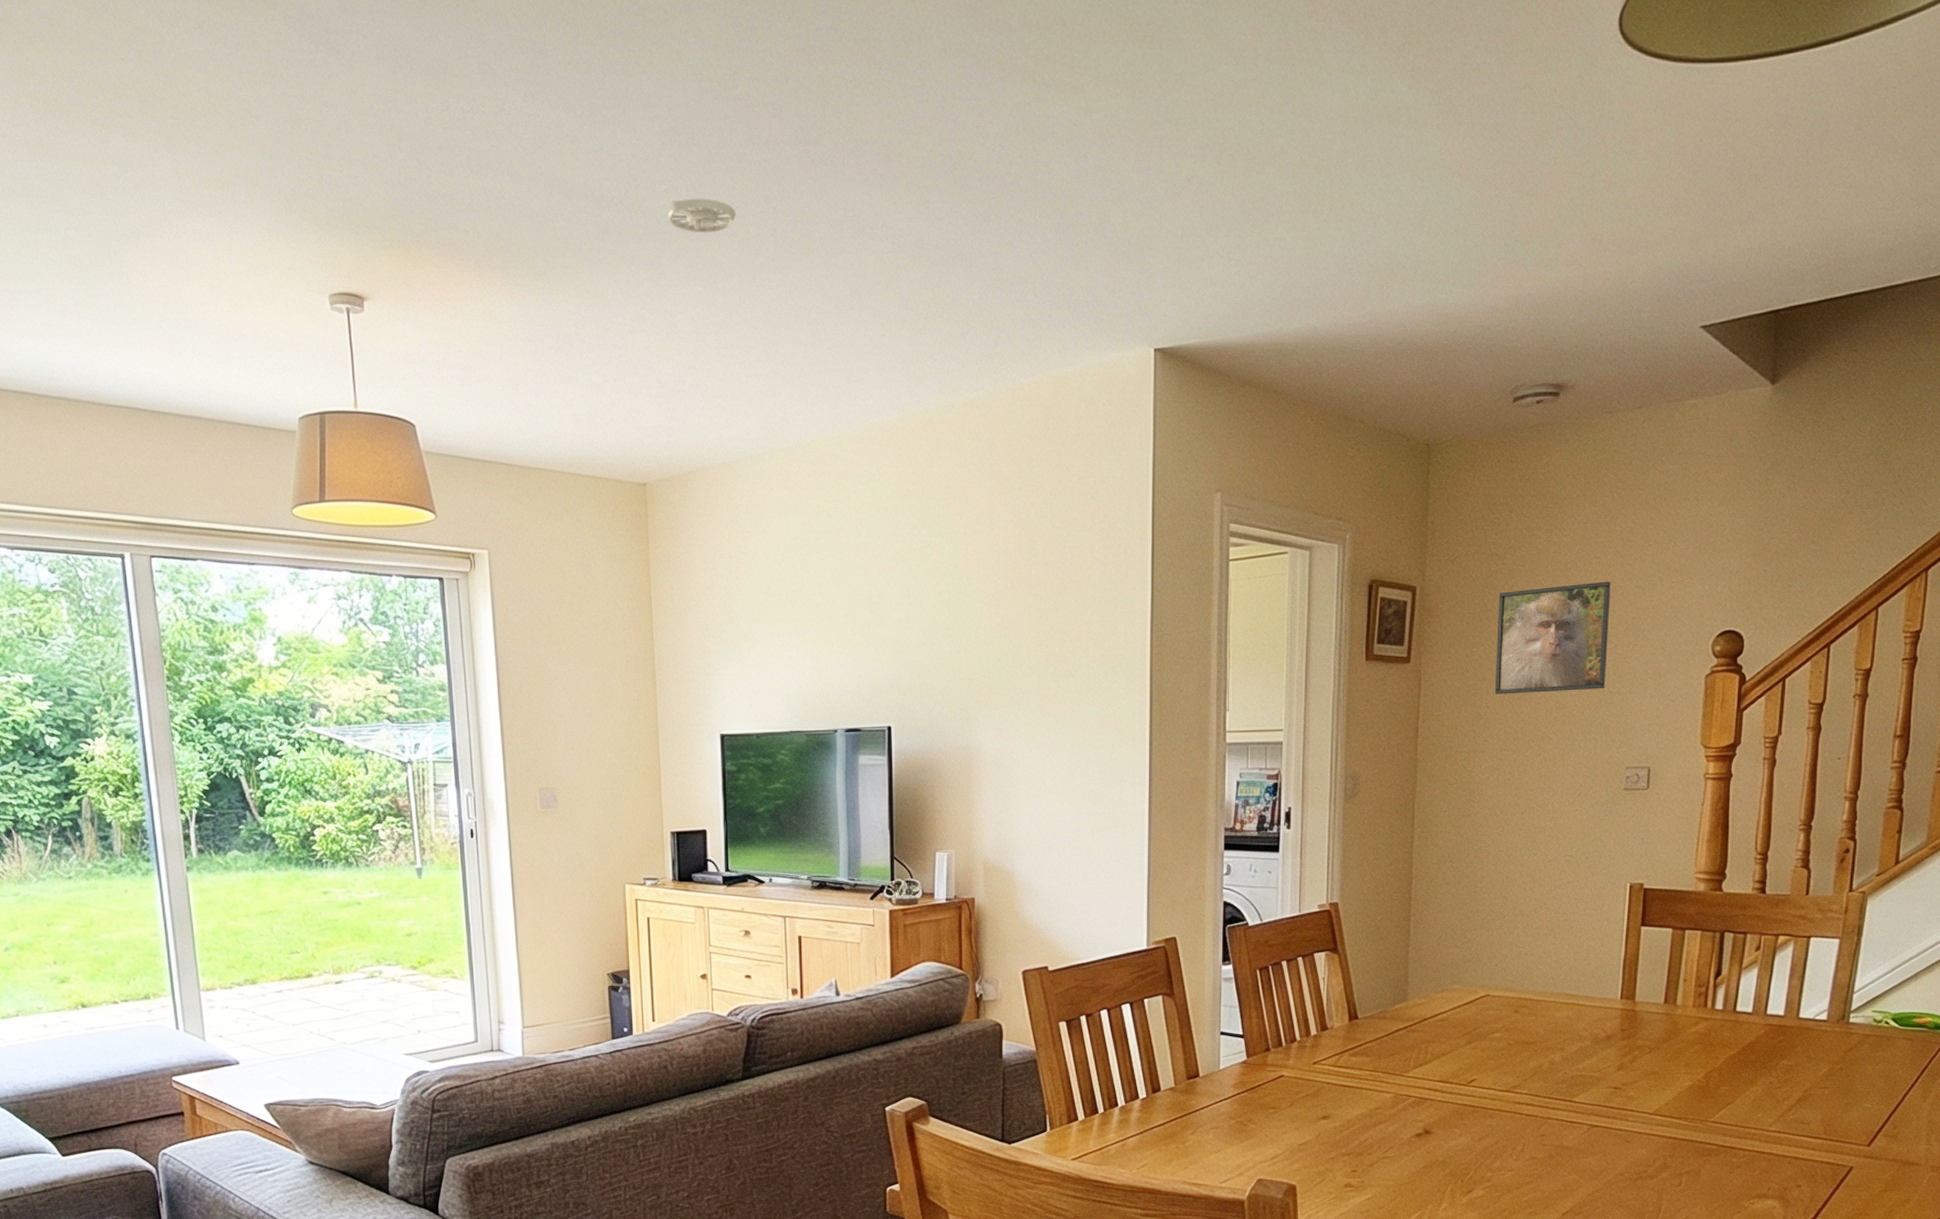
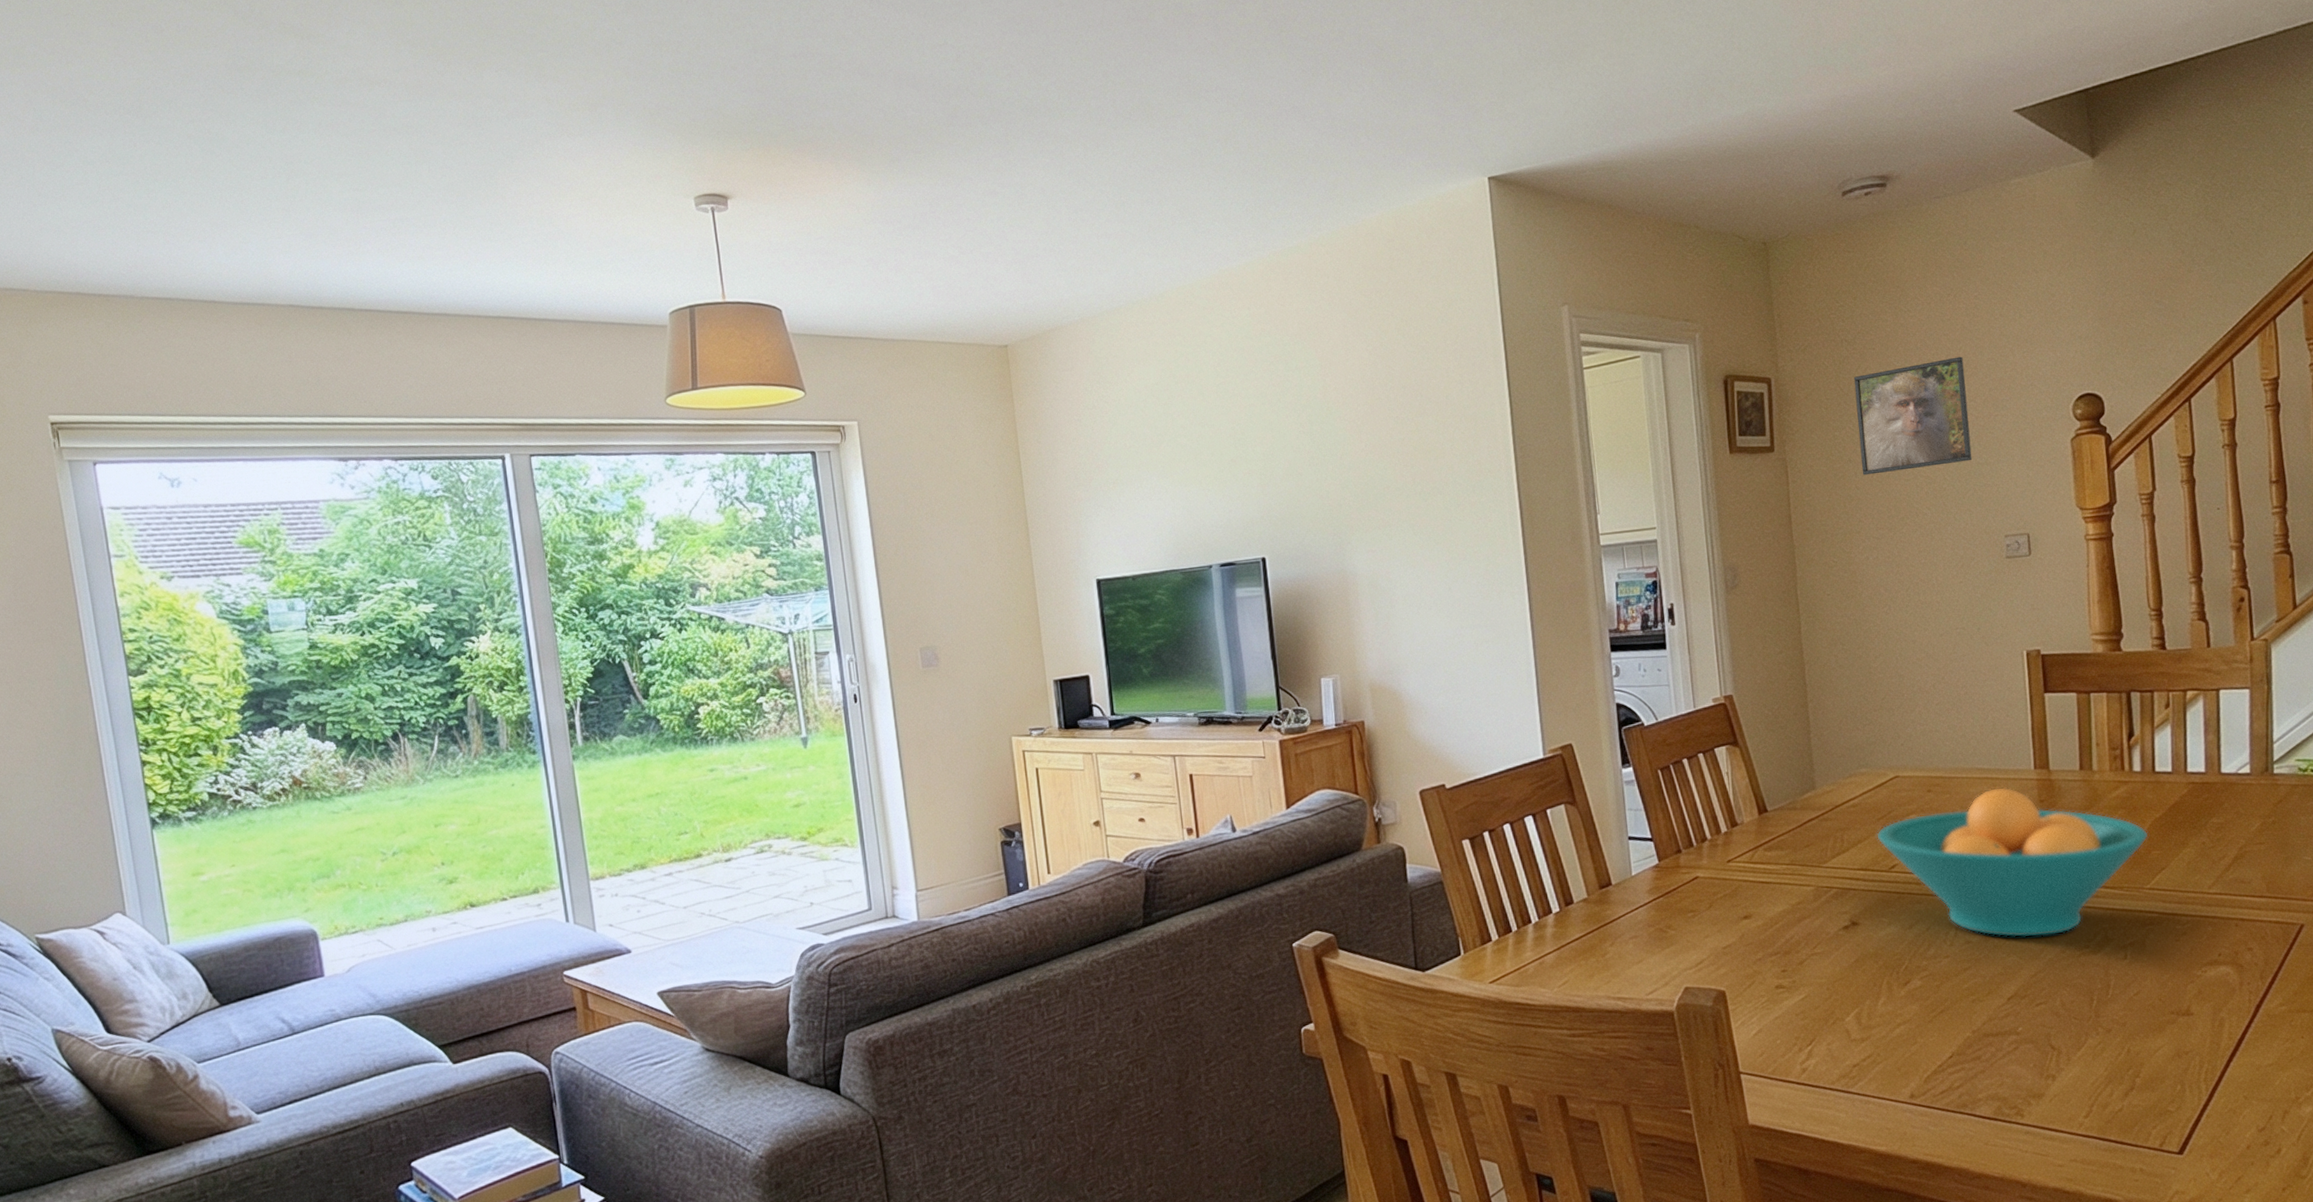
smoke detector: present [668,198,736,233] -> none [1012,78,1077,111]
fruit bowl: none [1460,1014,1720,1159] -> present [1876,787,2149,938]

